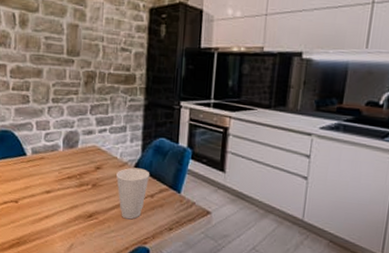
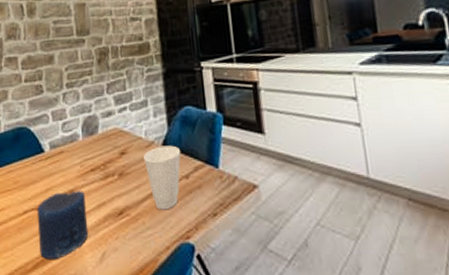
candle: none [15,191,61,243] -> present [36,190,89,259]

